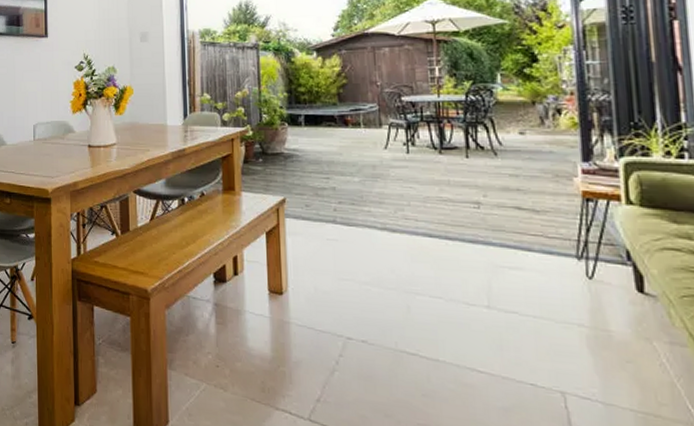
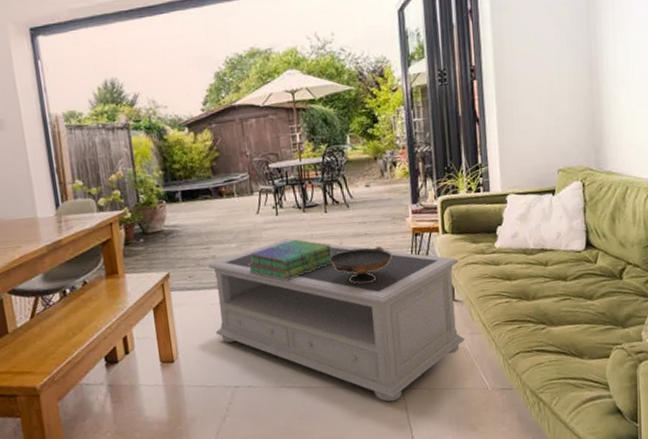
coffee table: none [327,181,660,407] -> present [208,238,465,402]
stack of books: none [371,182,475,228] -> present [248,239,334,281]
decorative bowl: none [468,204,555,250] -> present [328,246,393,284]

